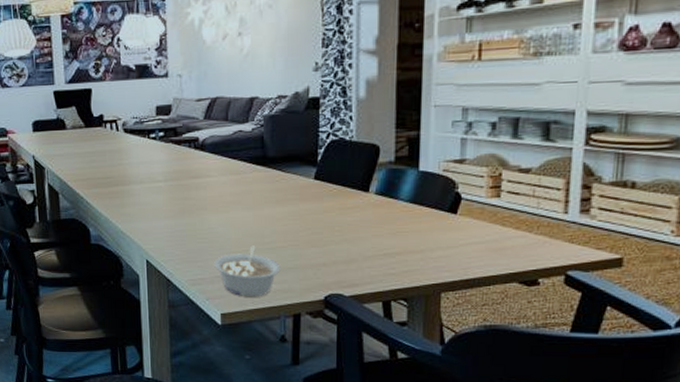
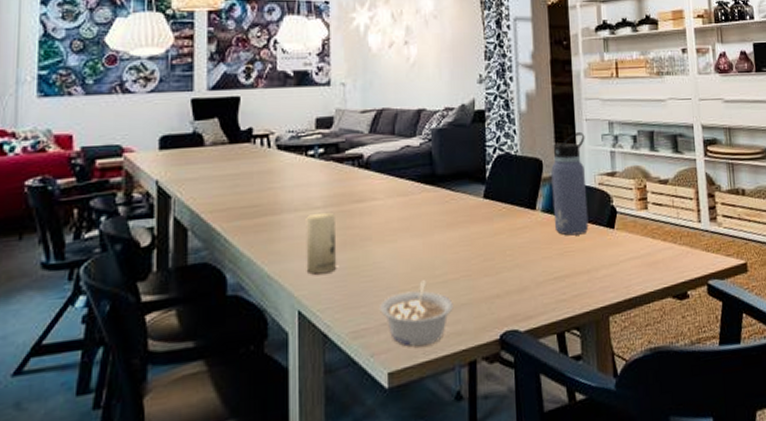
candle: none [150,185,177,234] -> present [306,212,337,275]
water bottle: none [388,118,432,218] -> present [551,131,589,236]

